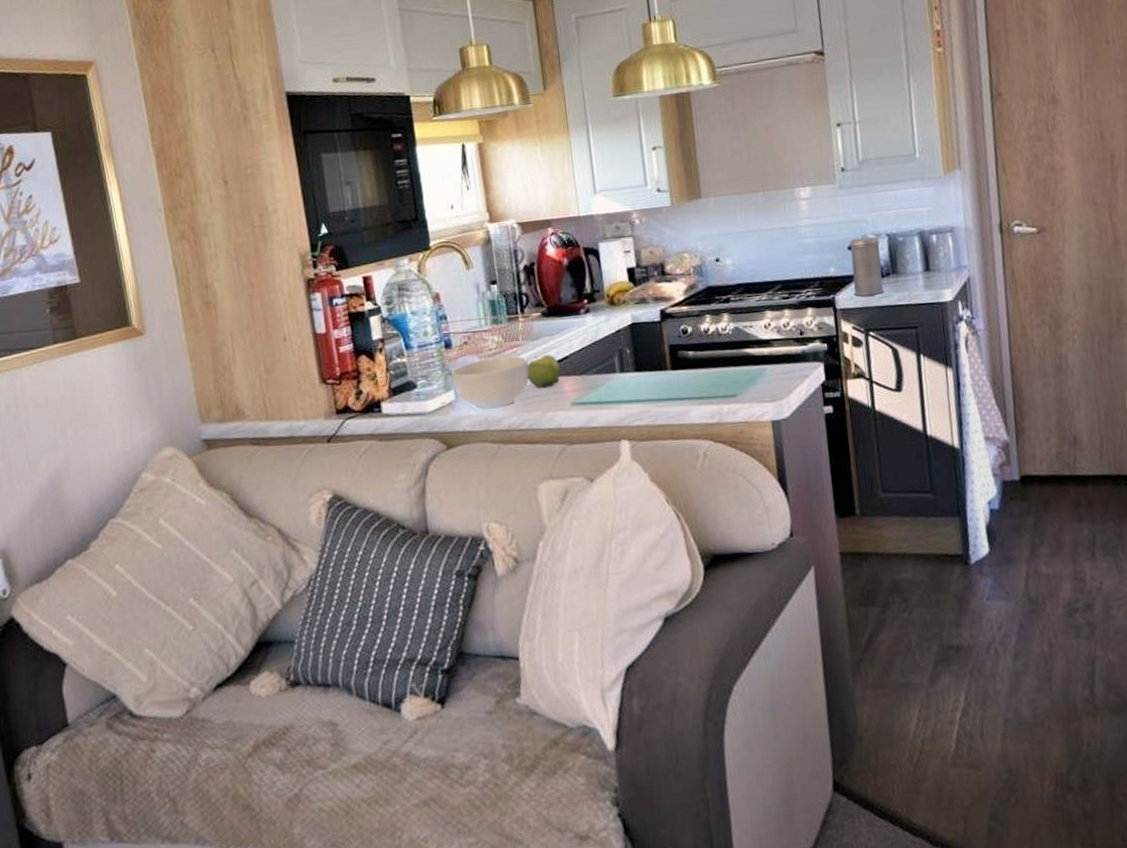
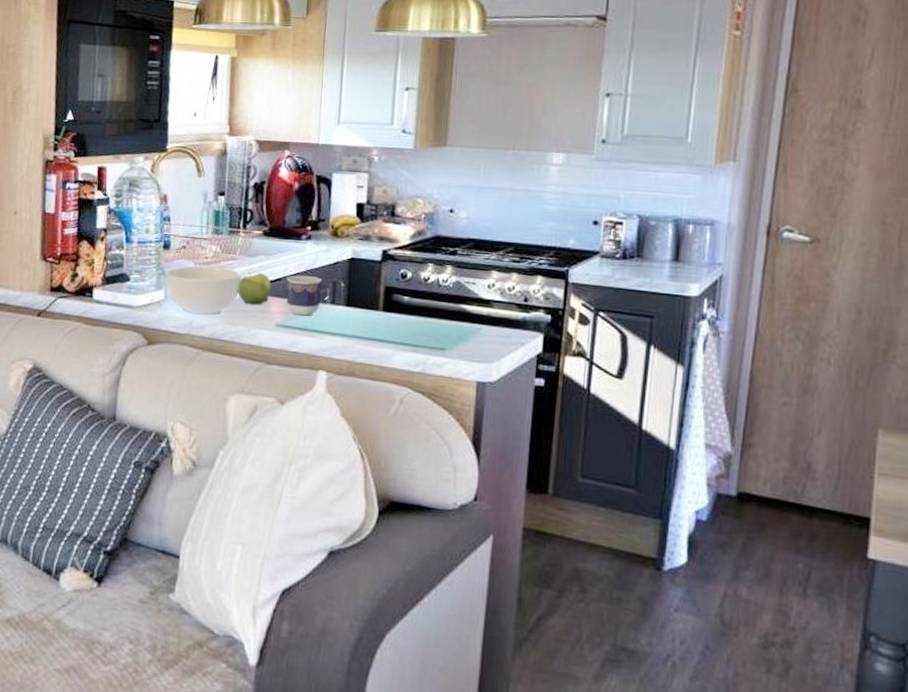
cup: none [573,348,619,390] -> present [286,275,332,316]
canister: present [849,237,884,297] -> none [591,214,629,277]

